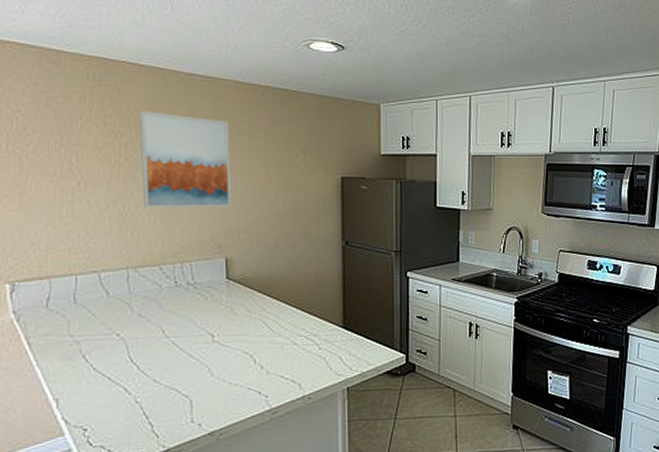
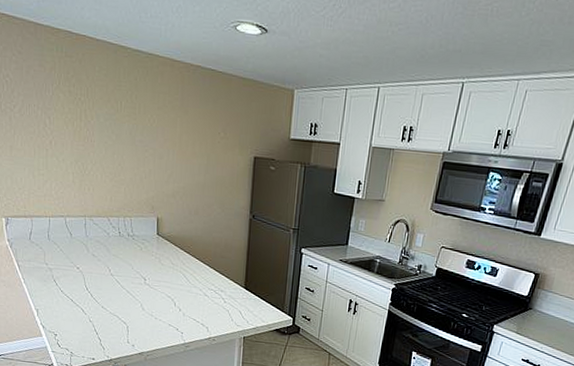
wall art: present [139,110,232,208] -> none [95,81,165,174]

